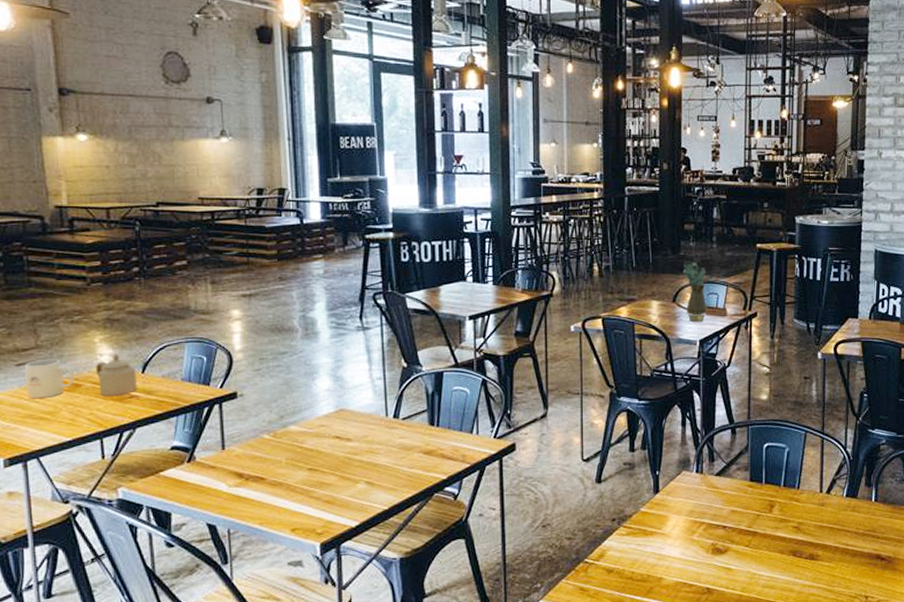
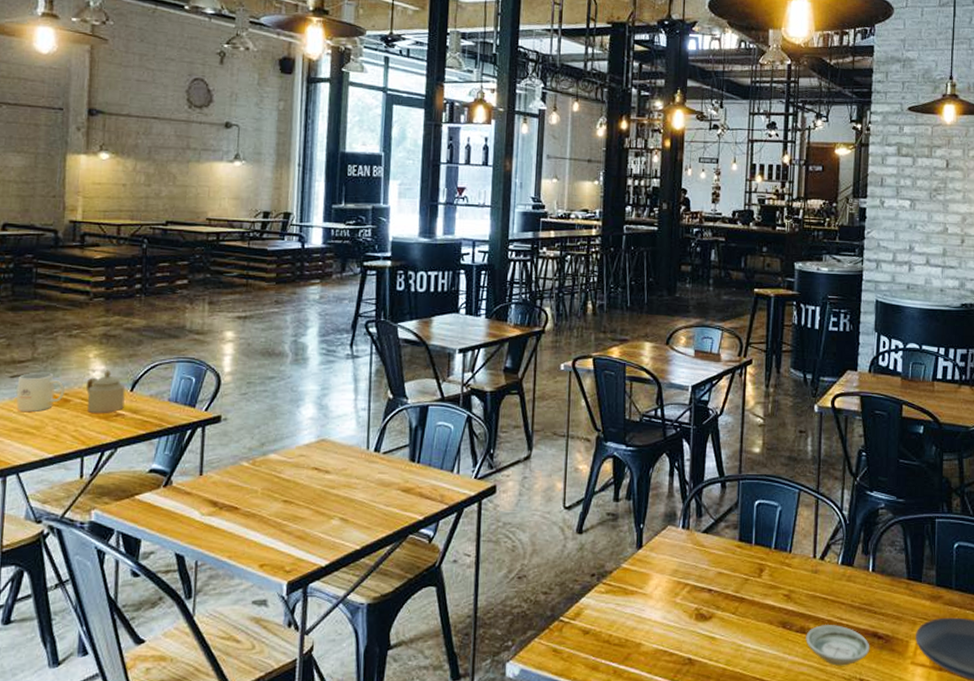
vase: present [682,259,707,322] -> none [677,301,701,366]
saucer: none [815,550,874,586] -> present [805,625,870,666]

